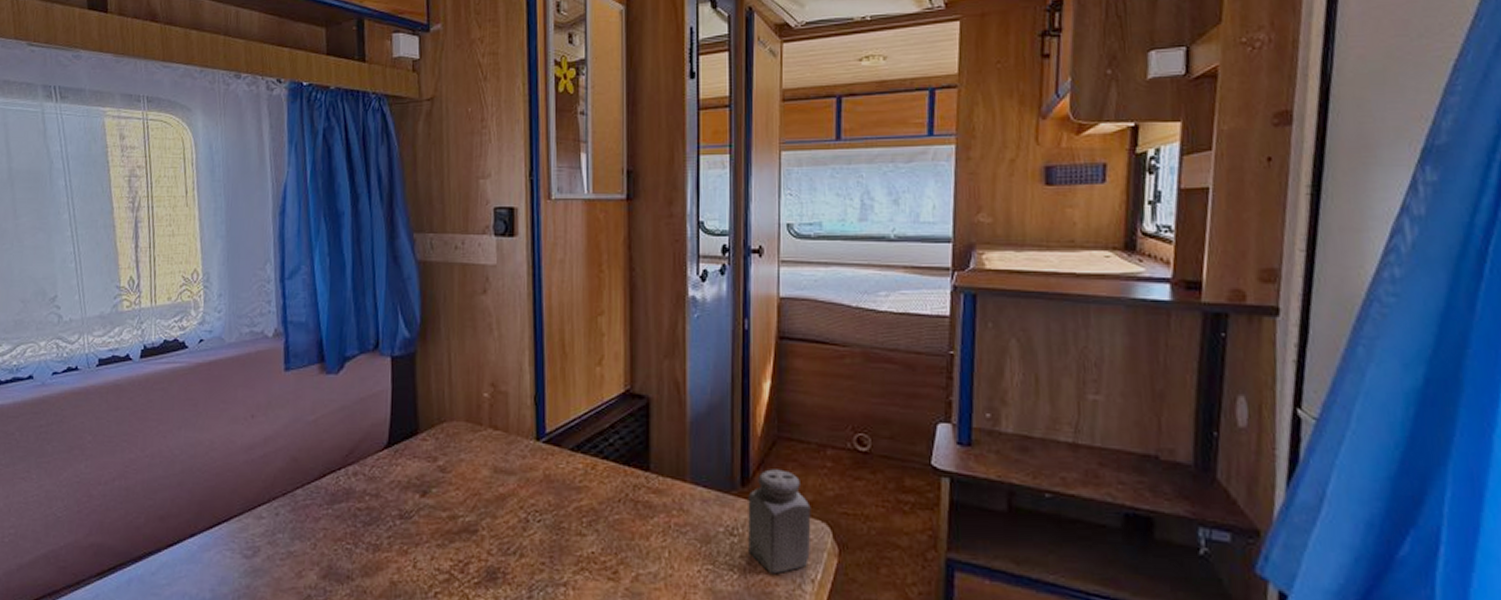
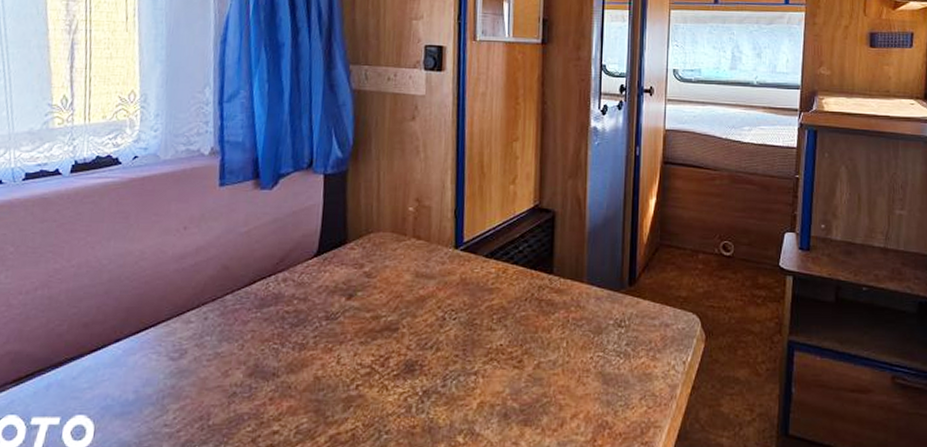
salt shaker: present [748,469,811,575] -> none [633,271,685,359]

